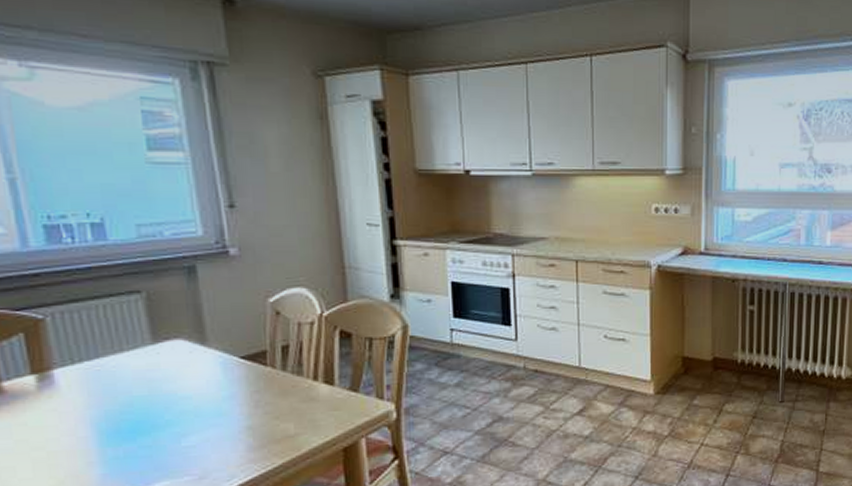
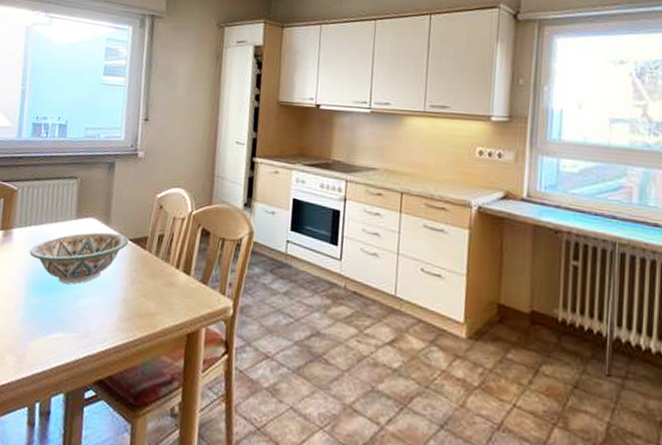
decorative bowl: none [89,352,241,423] -> present [29,232,129,284]

